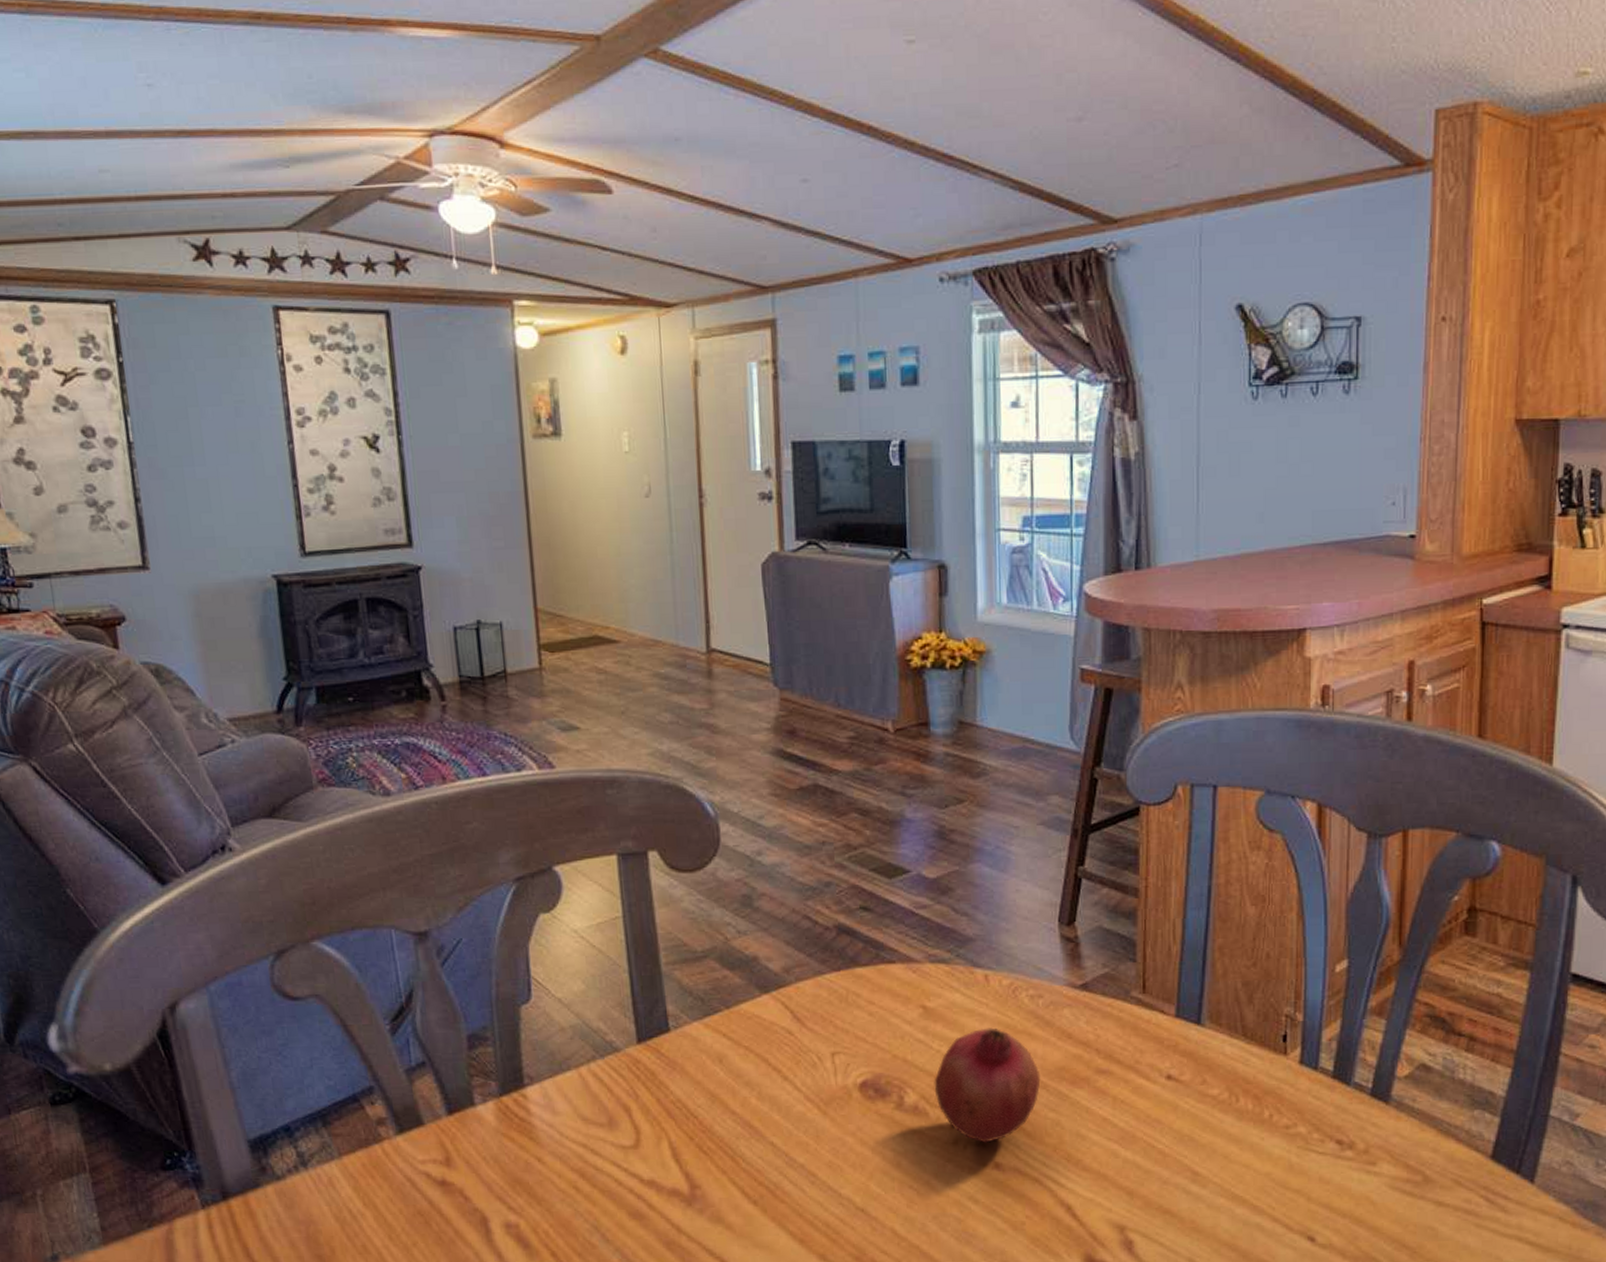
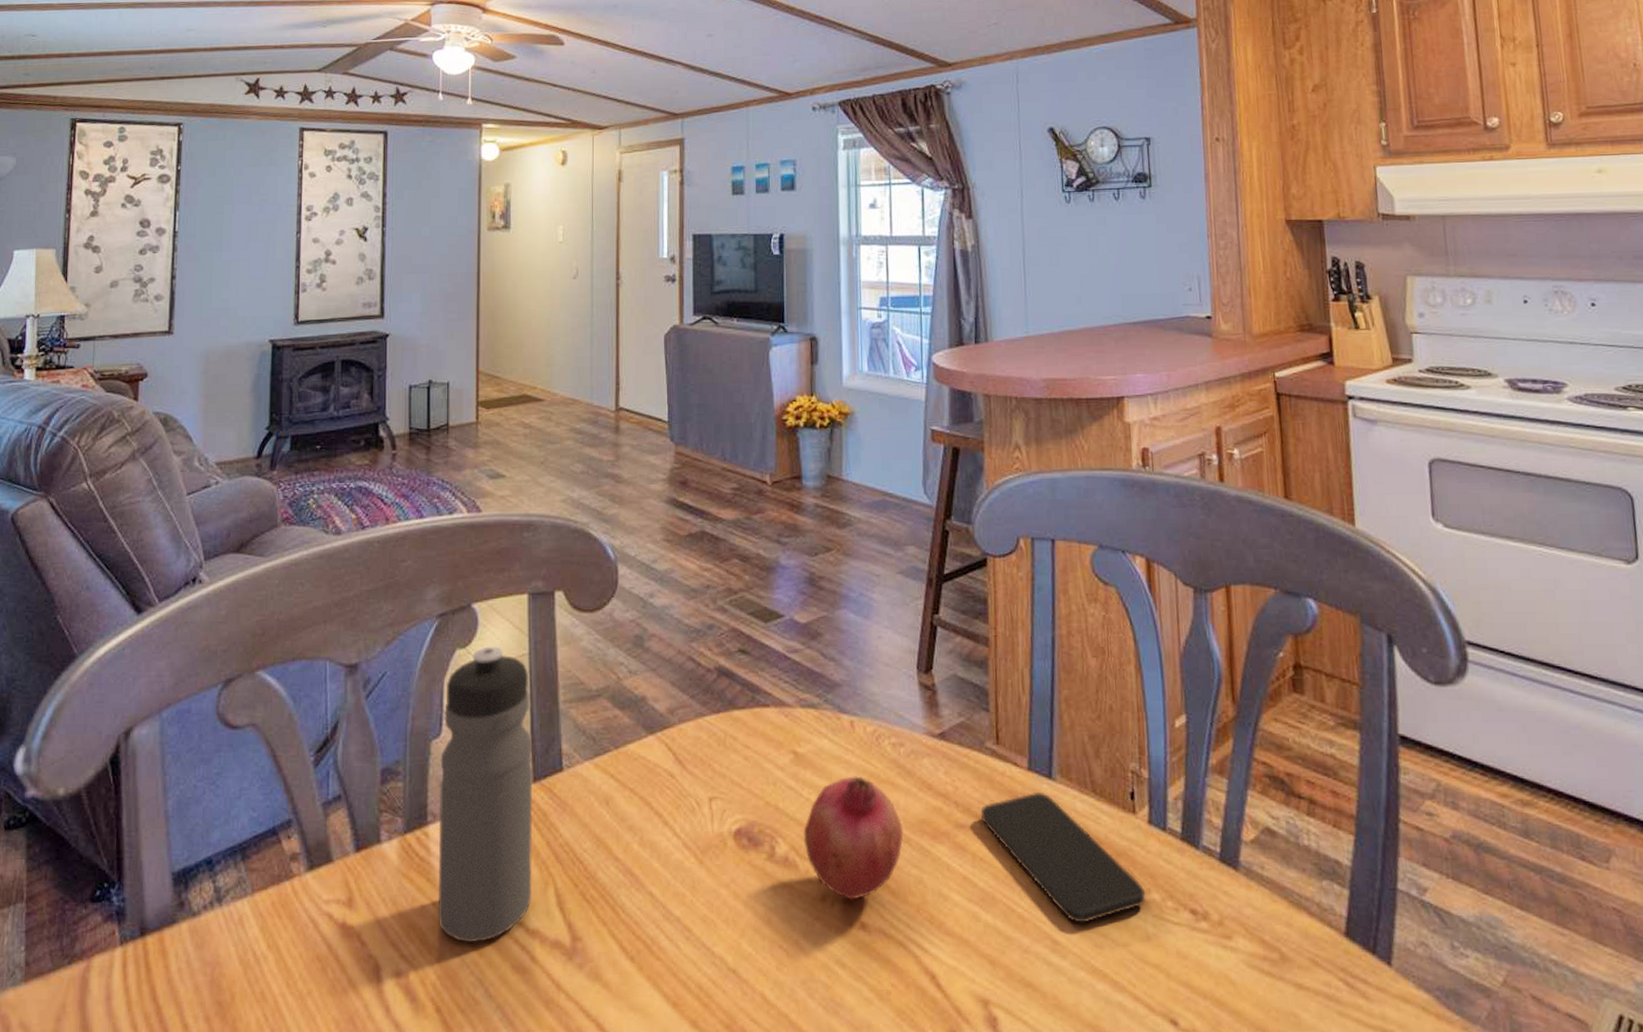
water bottle: none [532,910,645,1195] -> present [437,646,533,943]
smartphone: none [1123,1037,1292,1156] -> present [980,791,1146,923]

